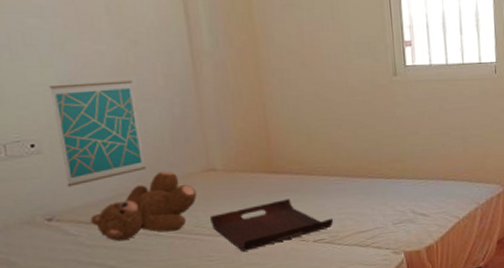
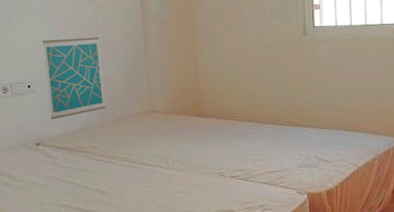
teddy bear: present [90,171,197,242] -> none [65,110,142,165]
serving tray: present [209,199,334,252] -> none [150,139,248,181]

